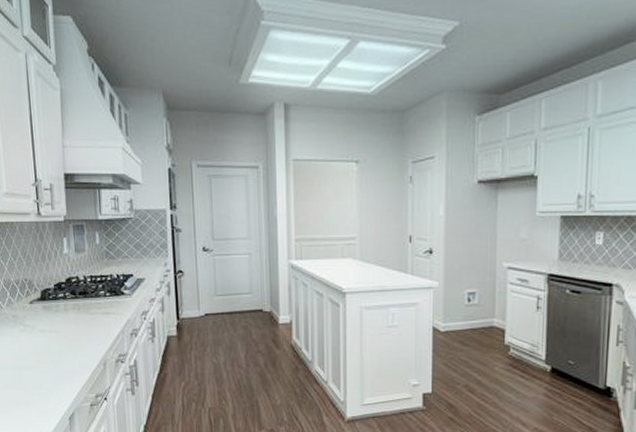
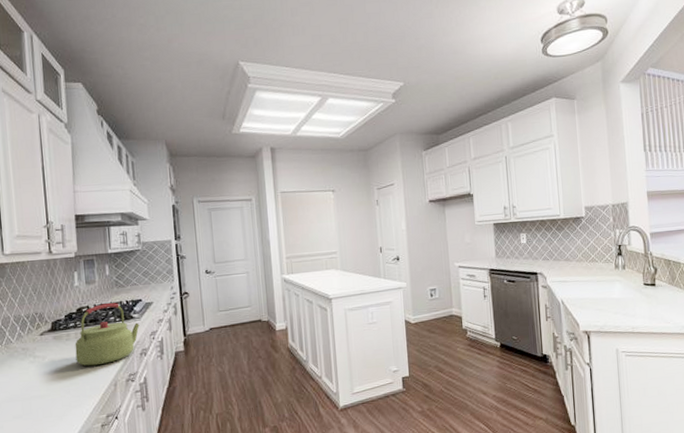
kettle: none [64,276,130,342] -> present [75,303,140,366]

